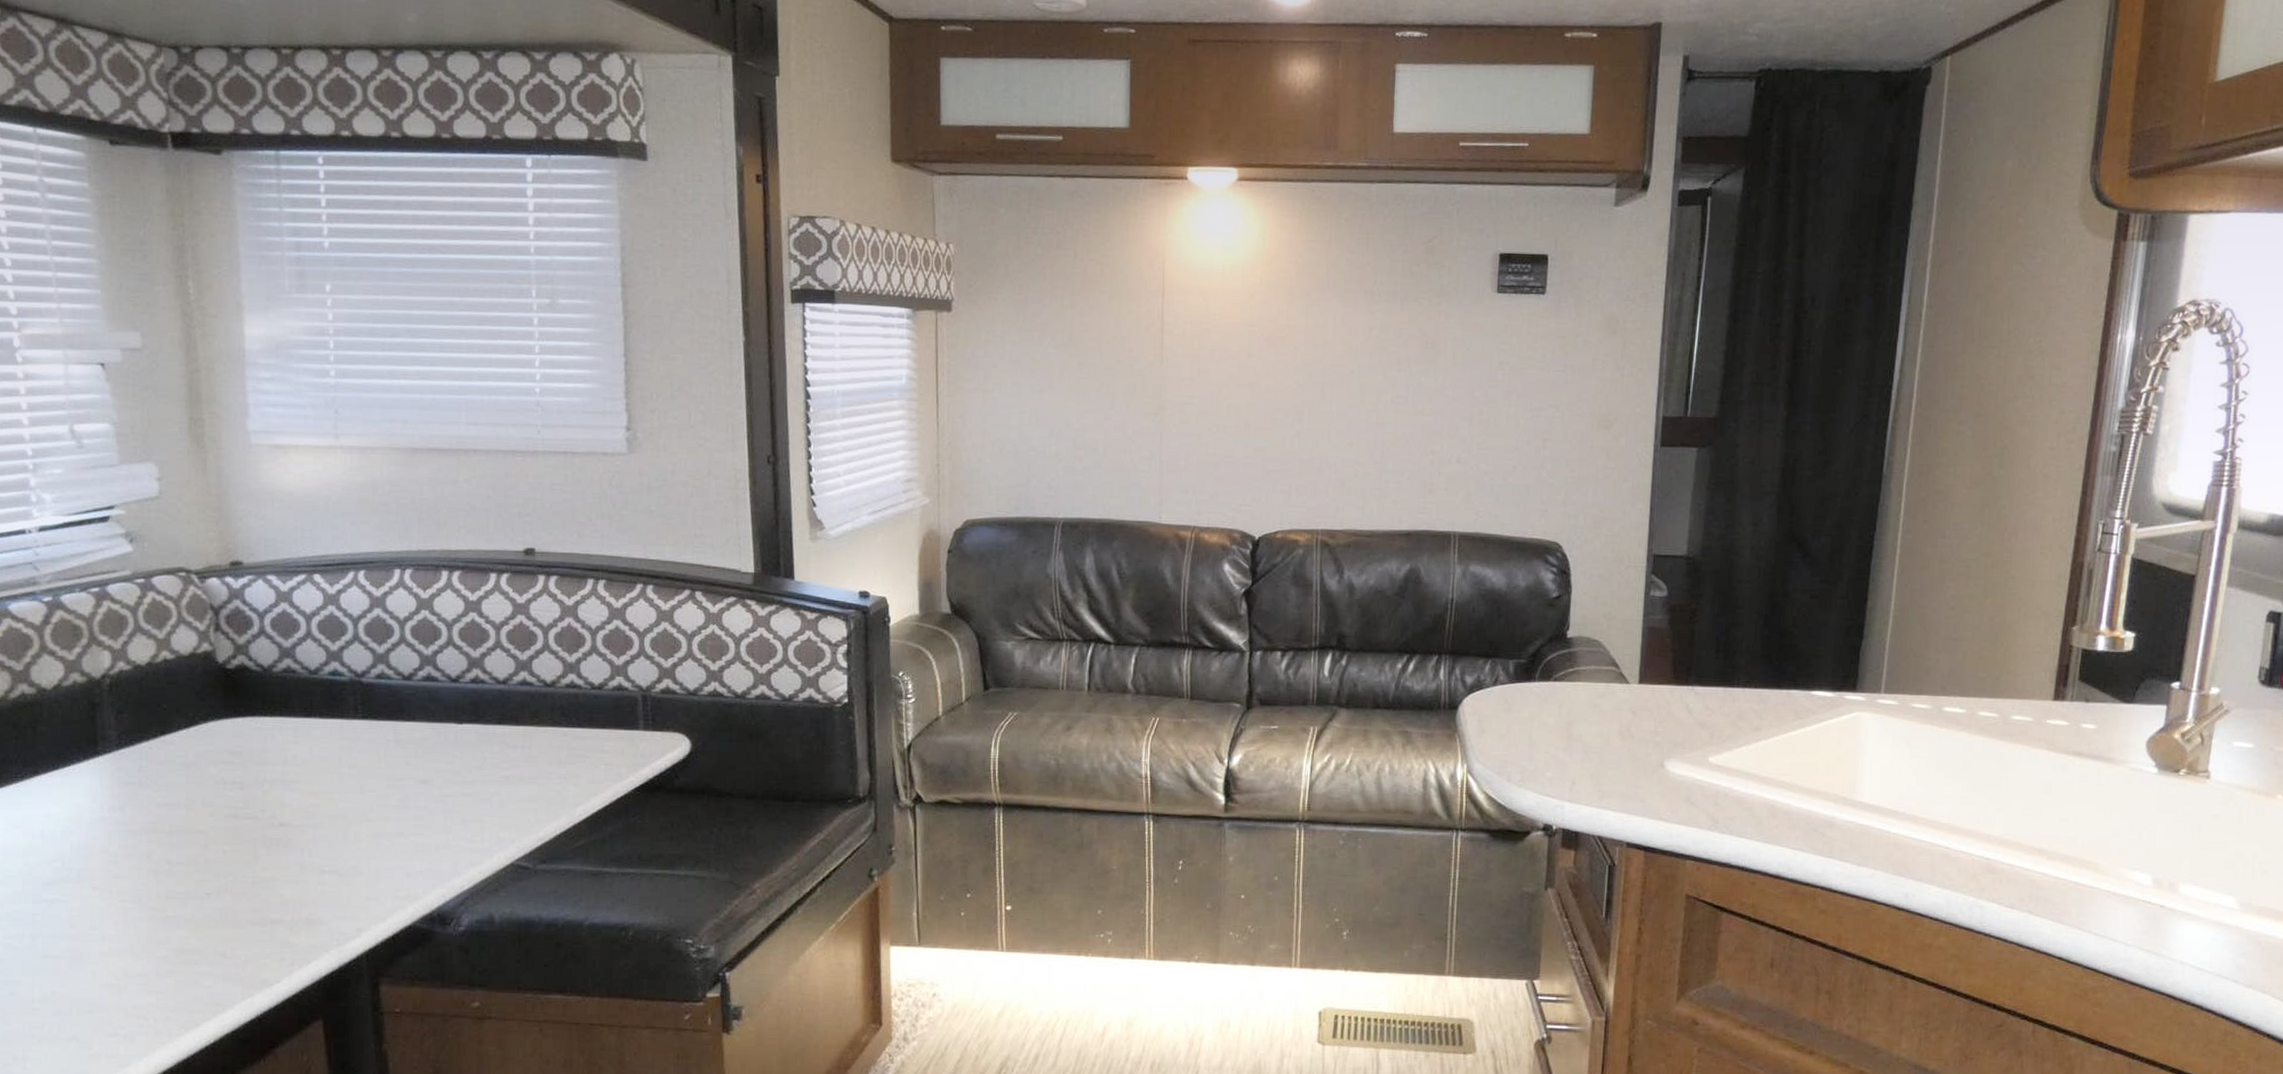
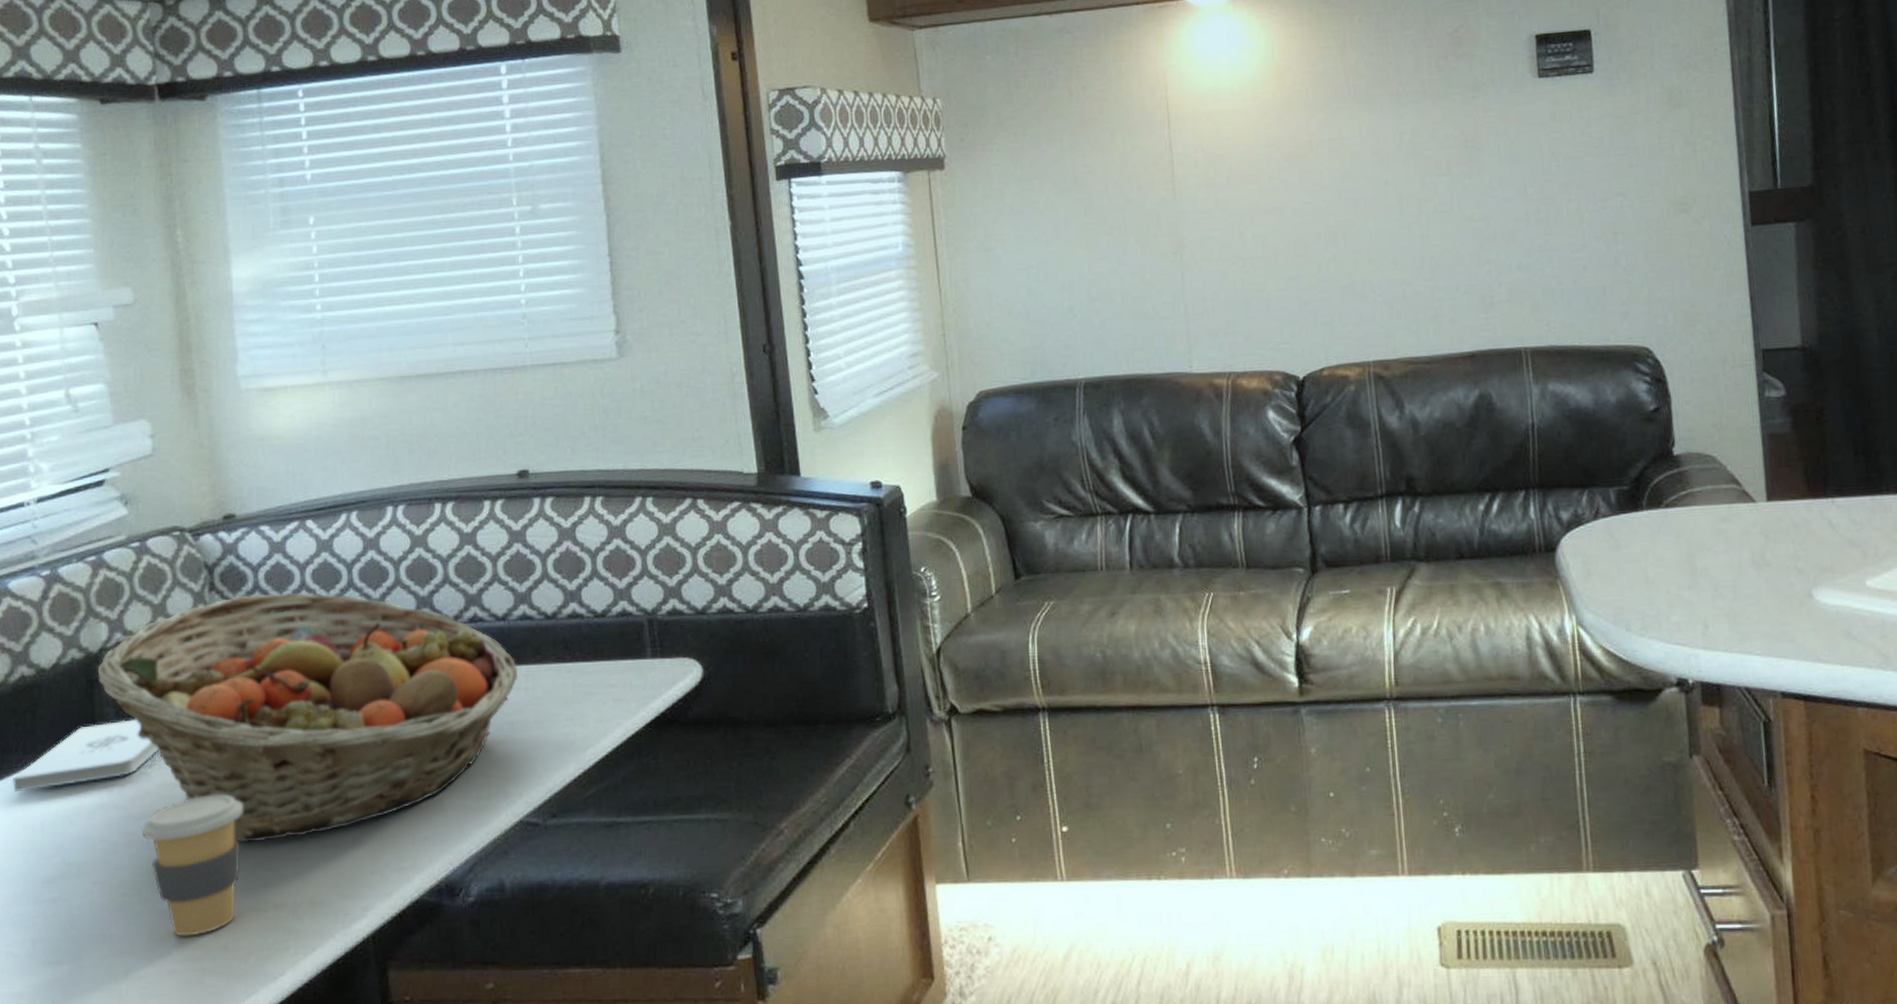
notepad: none [11,743,160,801] -> present [12,719,158,792]
fruit basket: none [99,638,515,864] -> present [97,592,517,843]
coffee cup: none [142,818,244,943] -> present [141,794,243,937]

